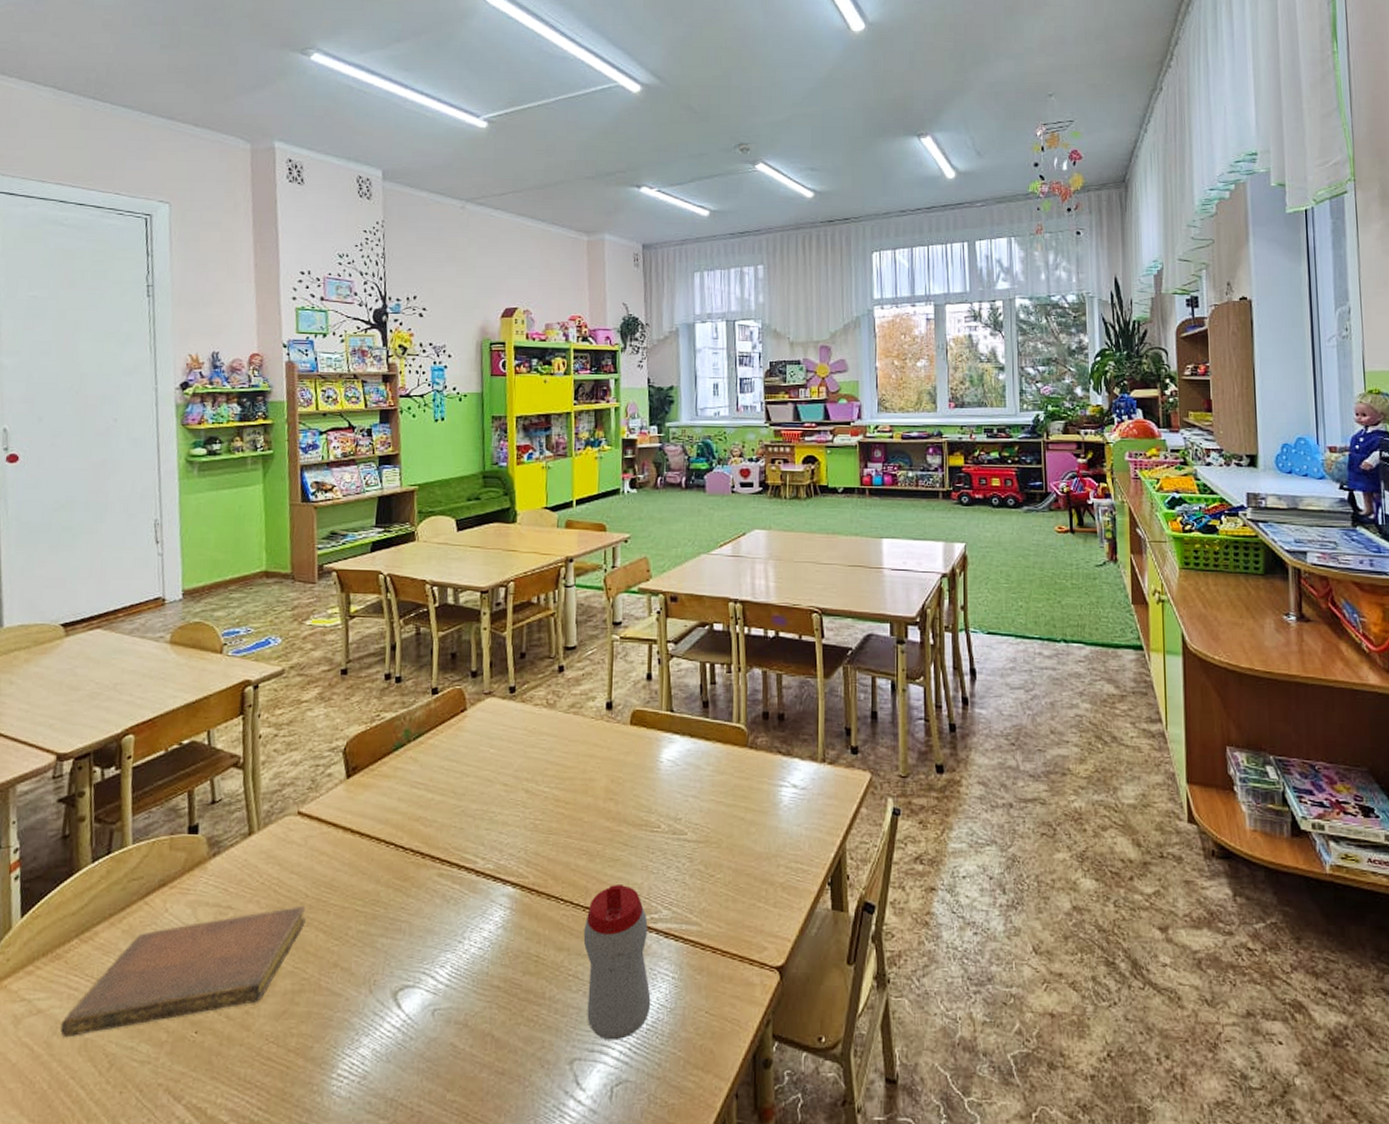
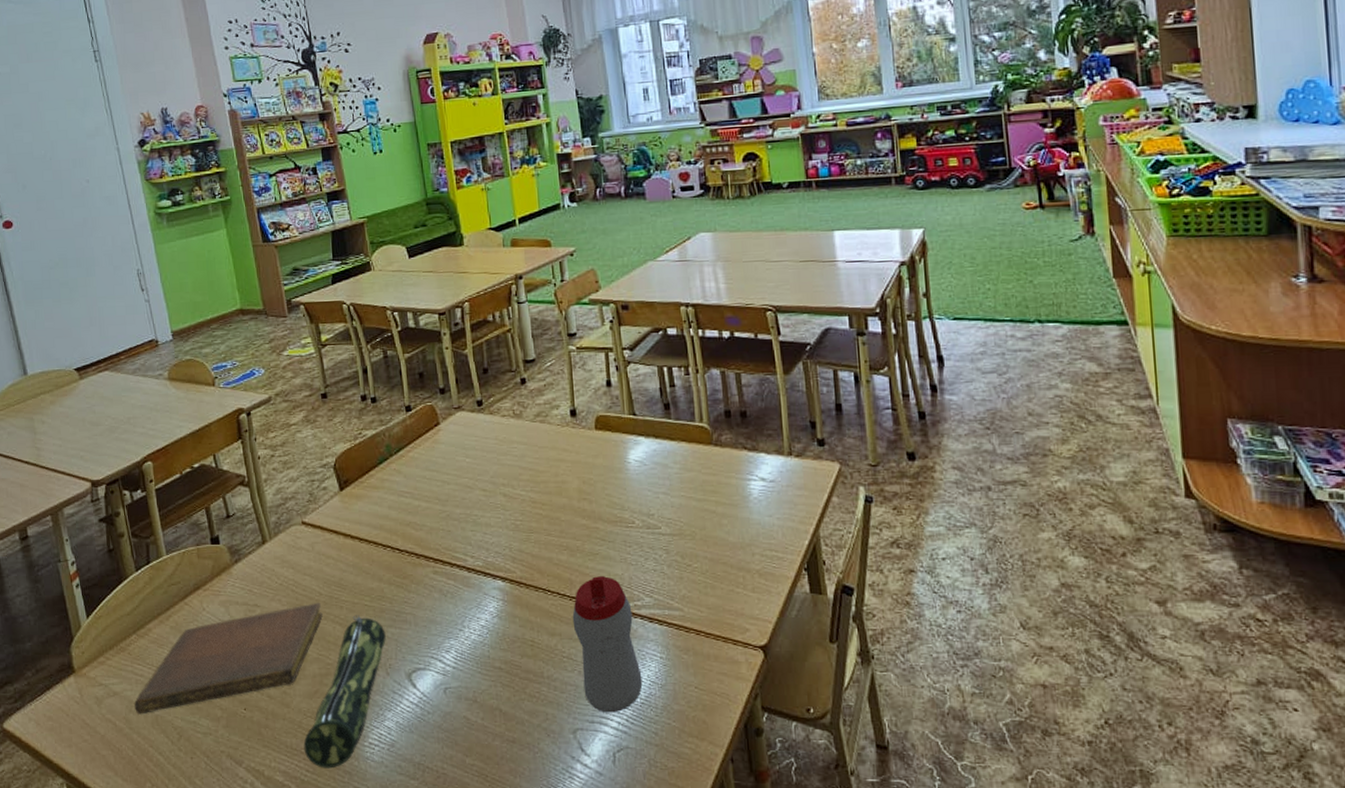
pencil case: none [259,921,375,1106] -> present [303,615,386,769]

